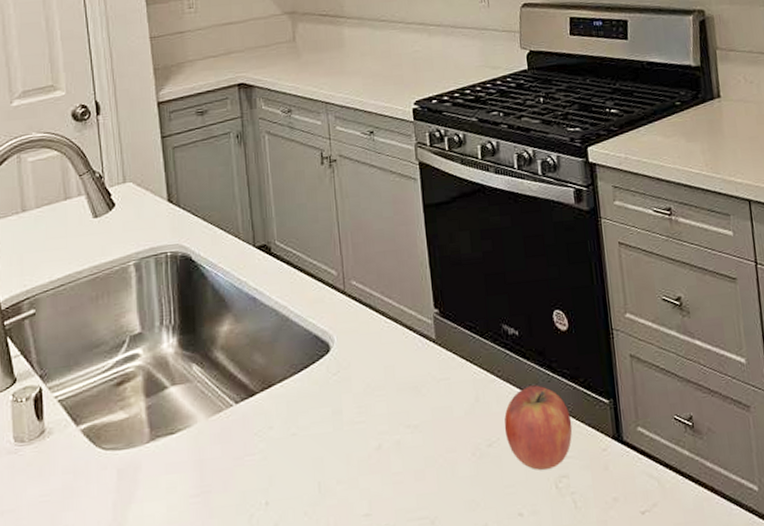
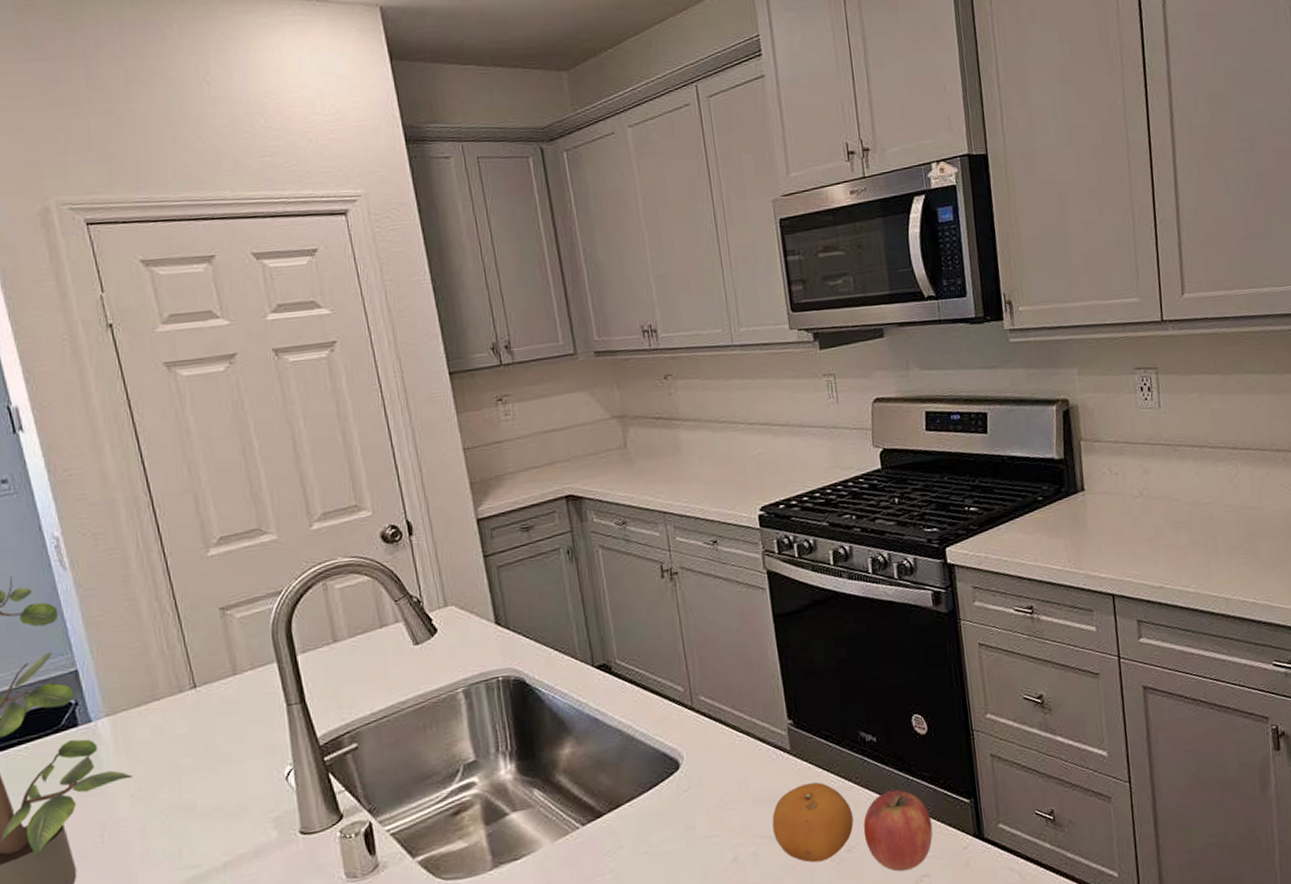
fruit: none [416,373,495,456] -> present [772,782,854,863]

